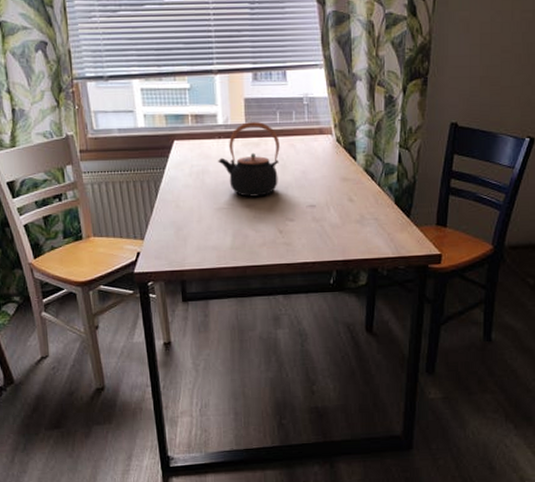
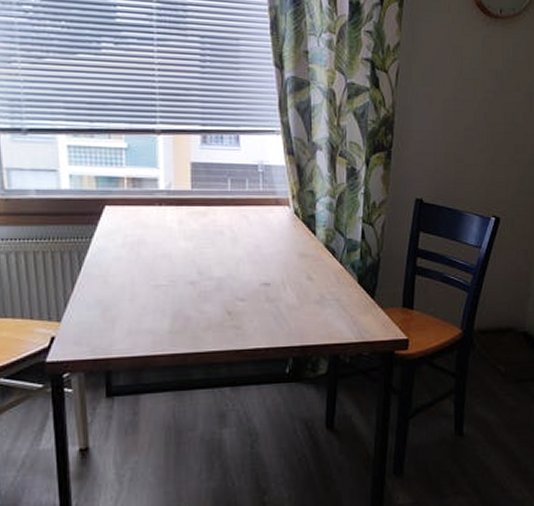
teapot: present [218,121,280,197] -> none [158,187,230,273]

